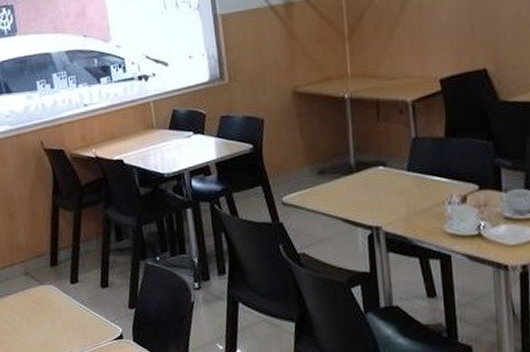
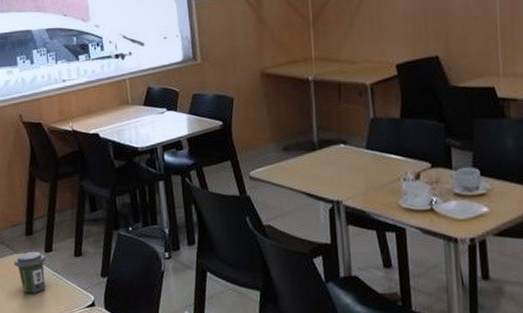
coffee cup: none [39,282,72,326] -> present [14,251,46,294]

